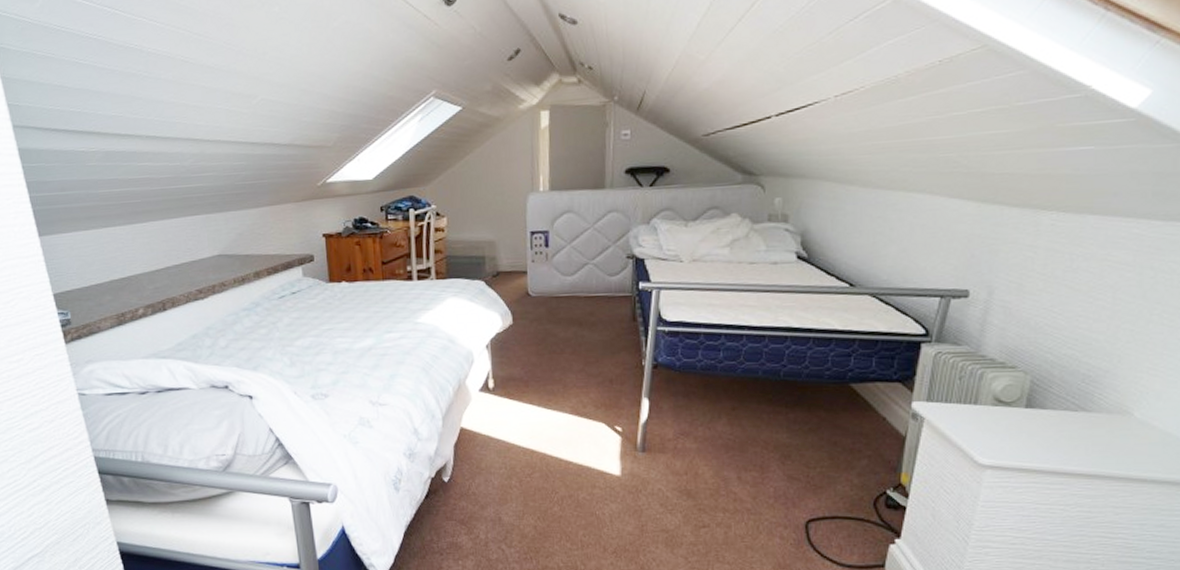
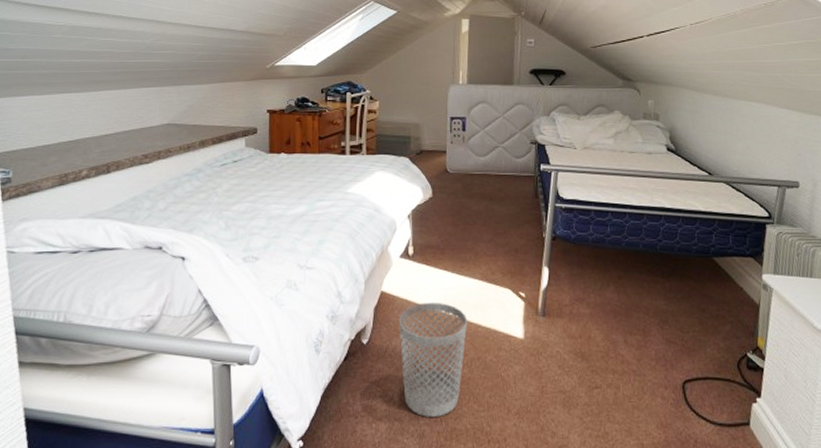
wastebasket: none [481,438,557,555] -> present [399,302,468,417]

